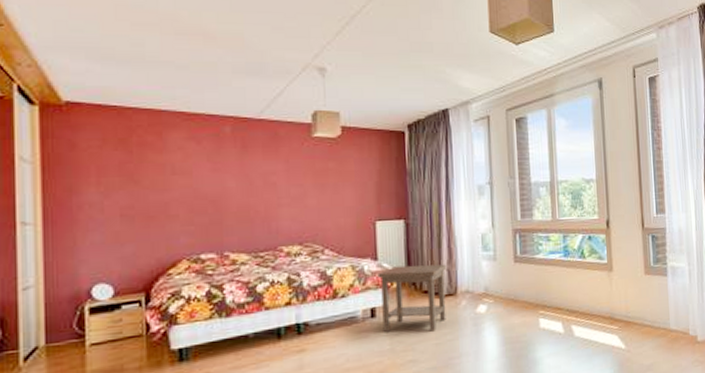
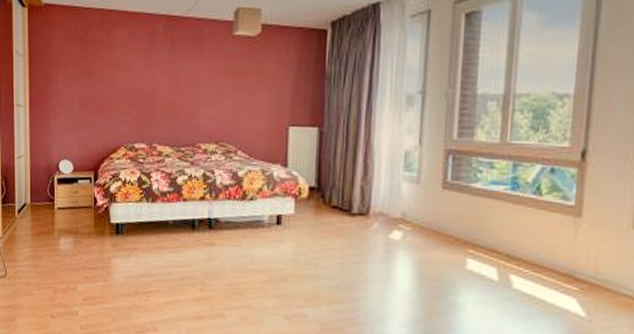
side table: present [377,264,447,332] -> none [286,176,360,250]

